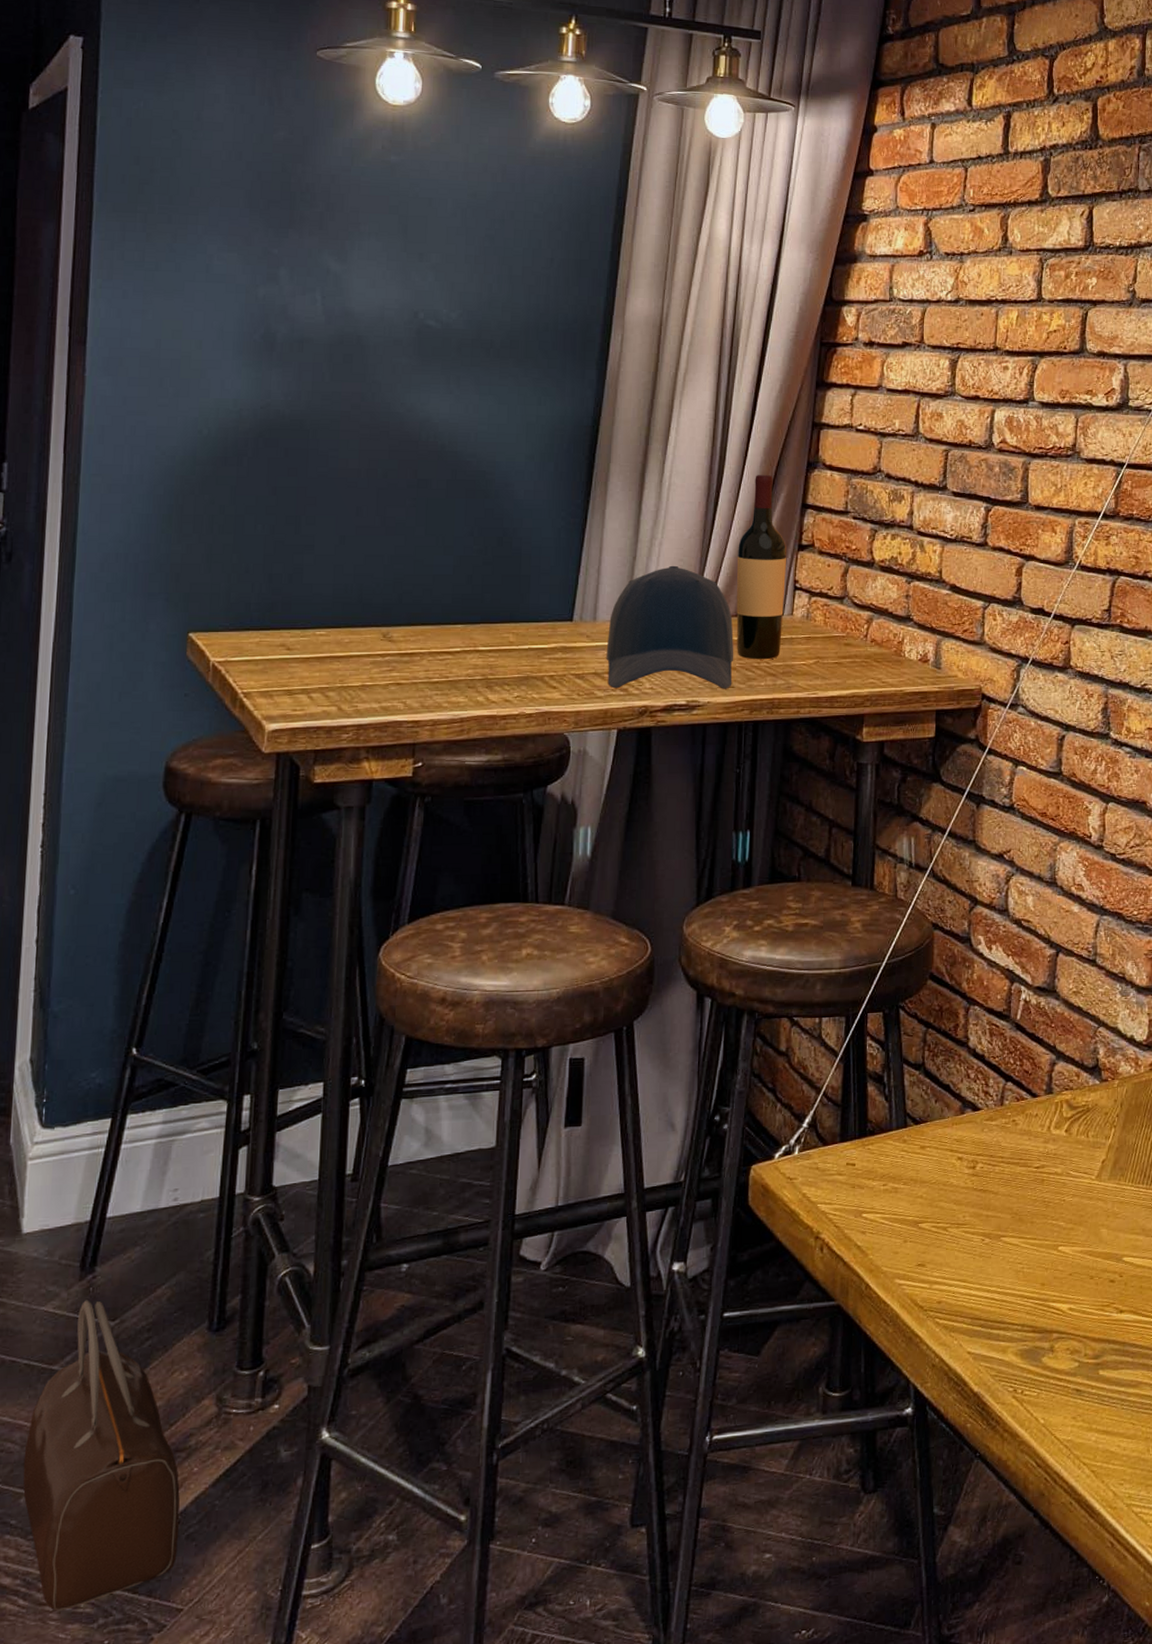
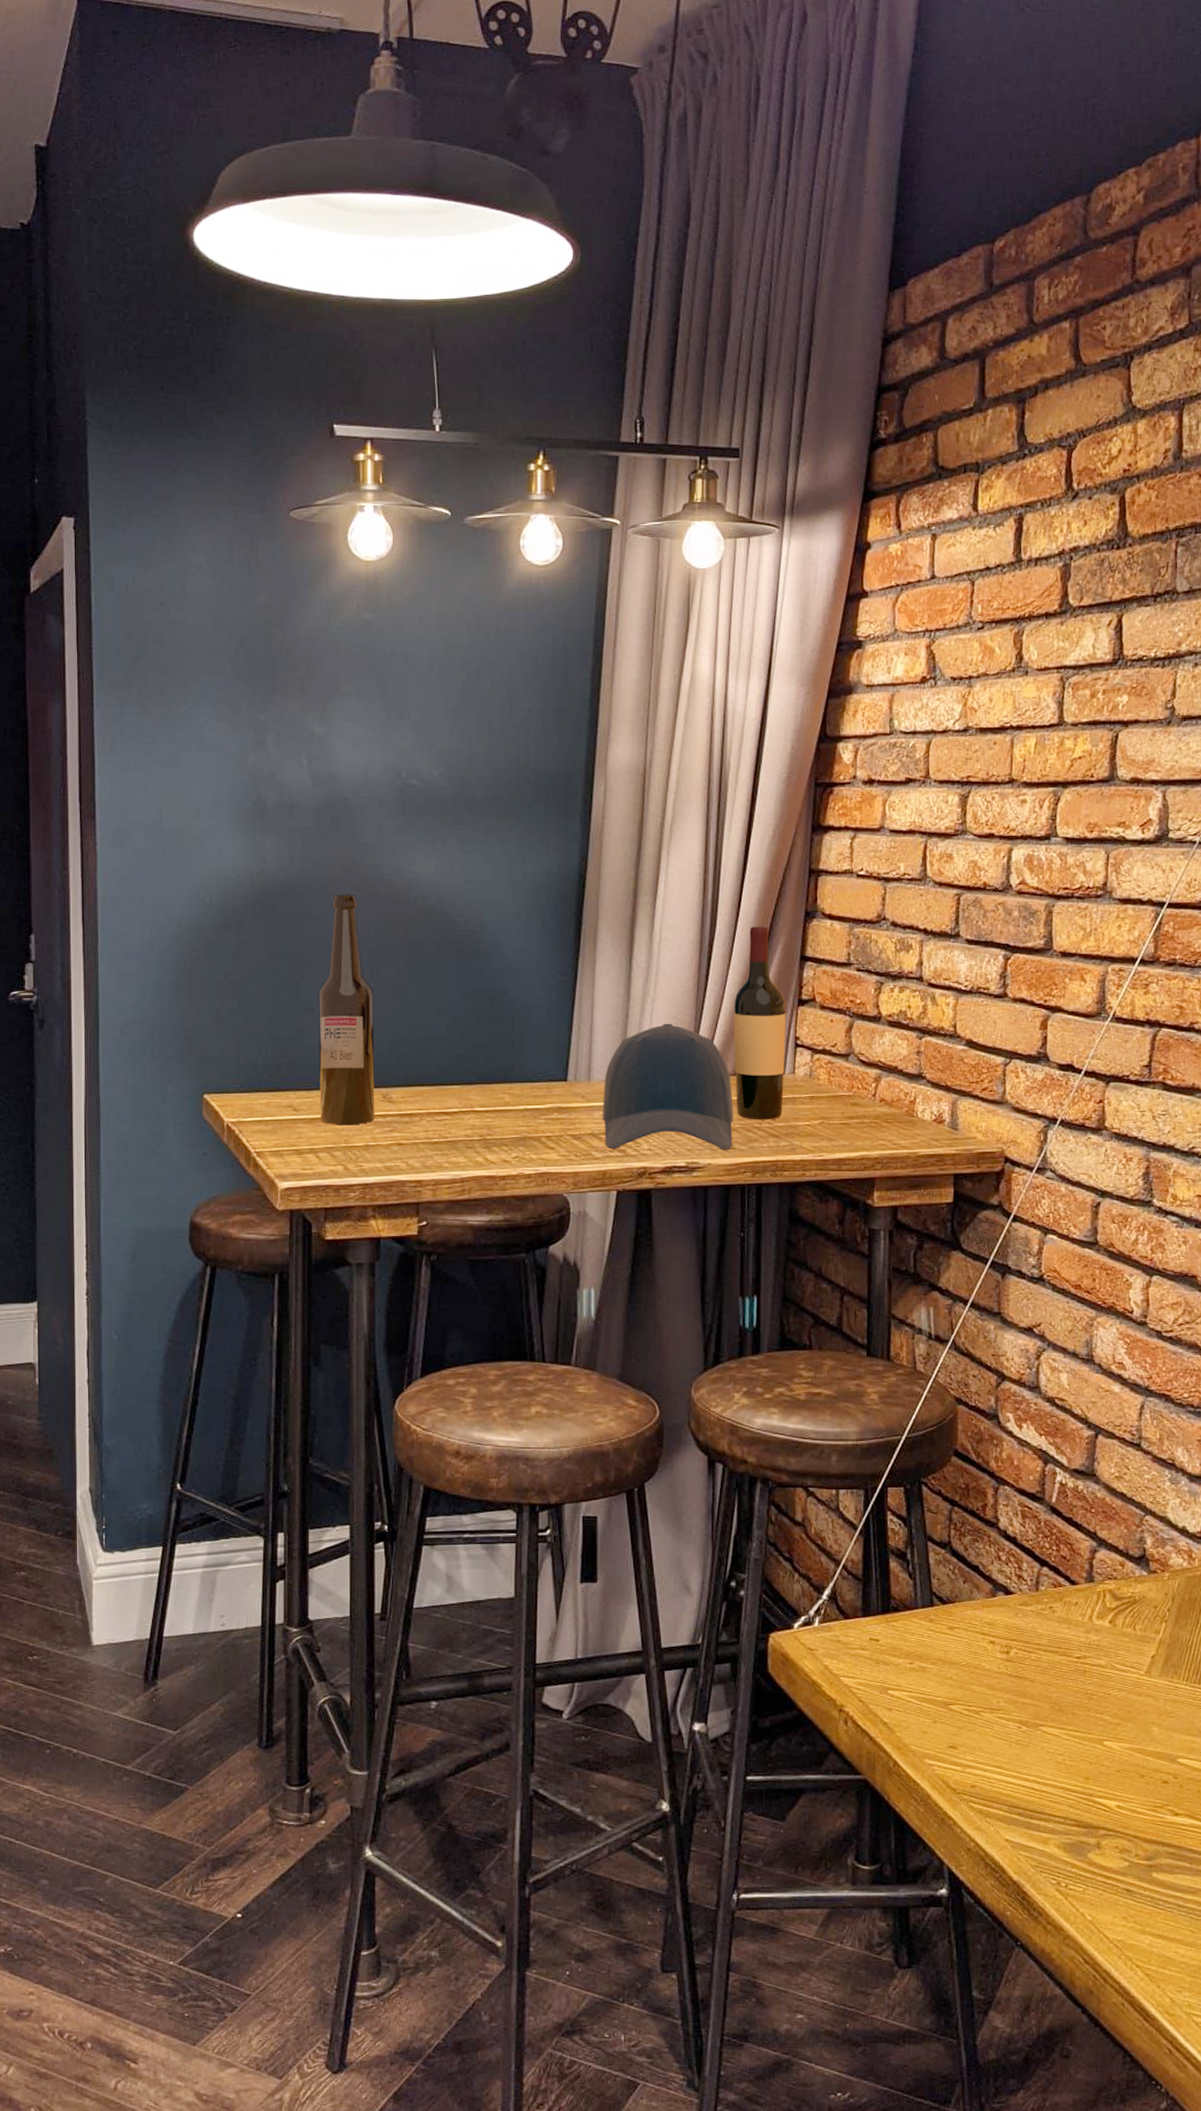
handbag: present [23,1300,180,1611] -> none [107,1709,244,1982]
beer bottle: none [314,431,379,665] -> present [318,894,375,1125]

